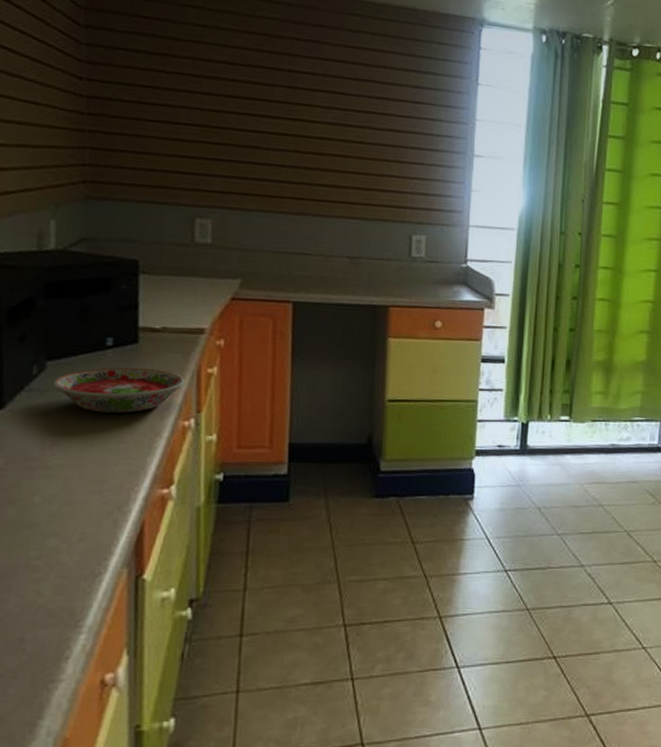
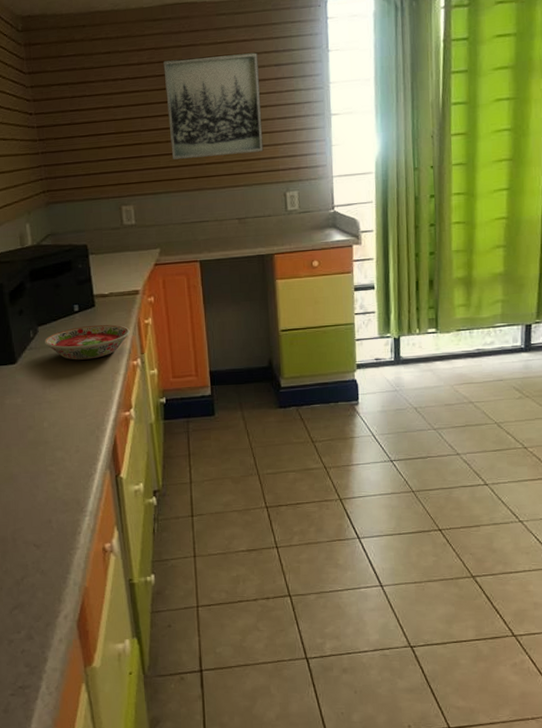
wall art: none [272,52,395,183] -> present [163,52,264,160]

